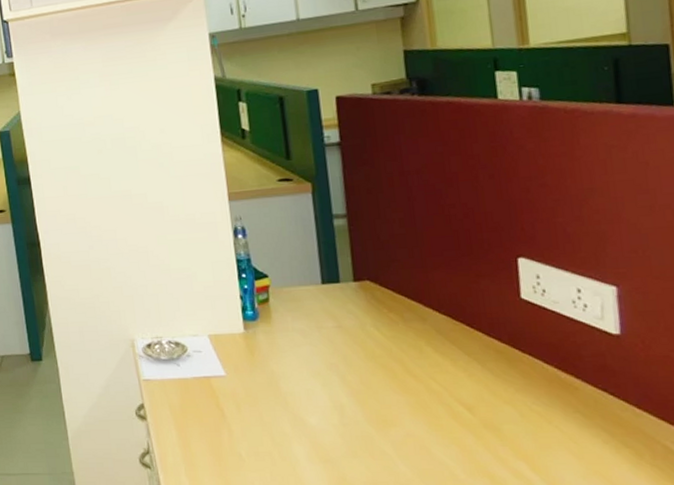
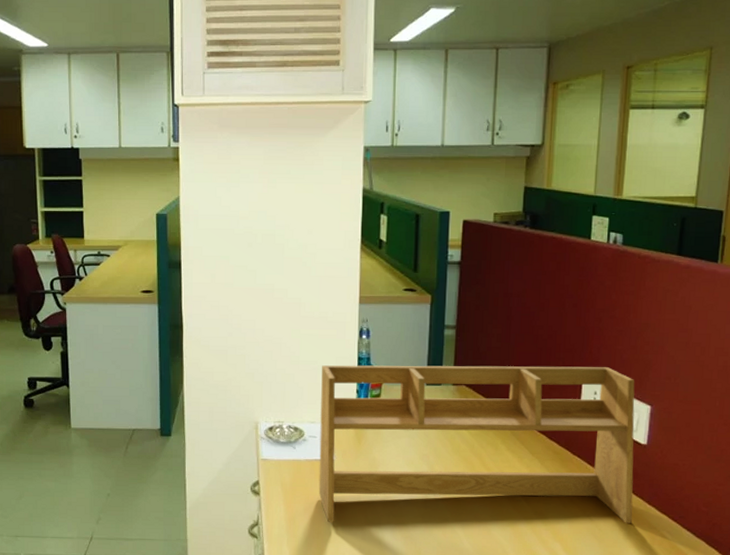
desk organizer: none [196,245,620,447] -> present [318,365,635,523]

